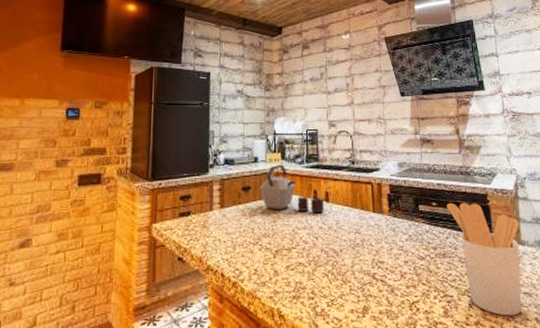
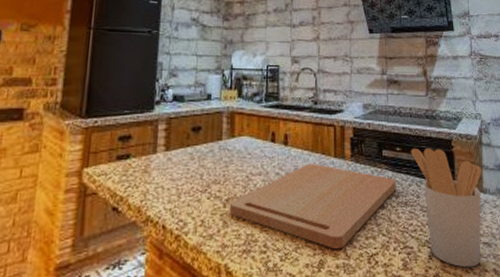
kettle: present [259,164,324,214] -> none [211,102,282,158]
cutting board: none [279,218,434,297] -> present [229,163,397,250]

